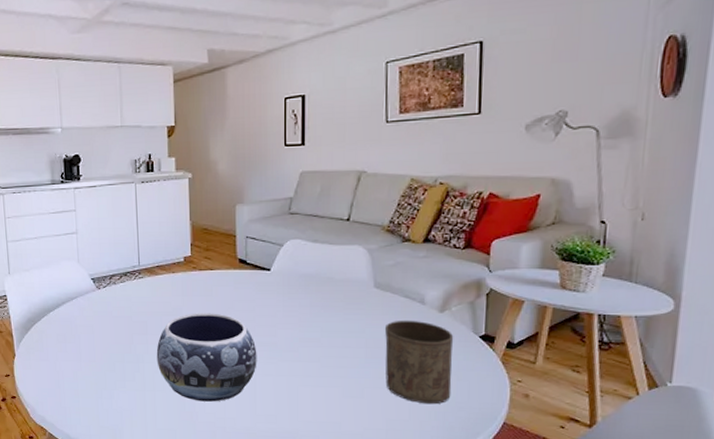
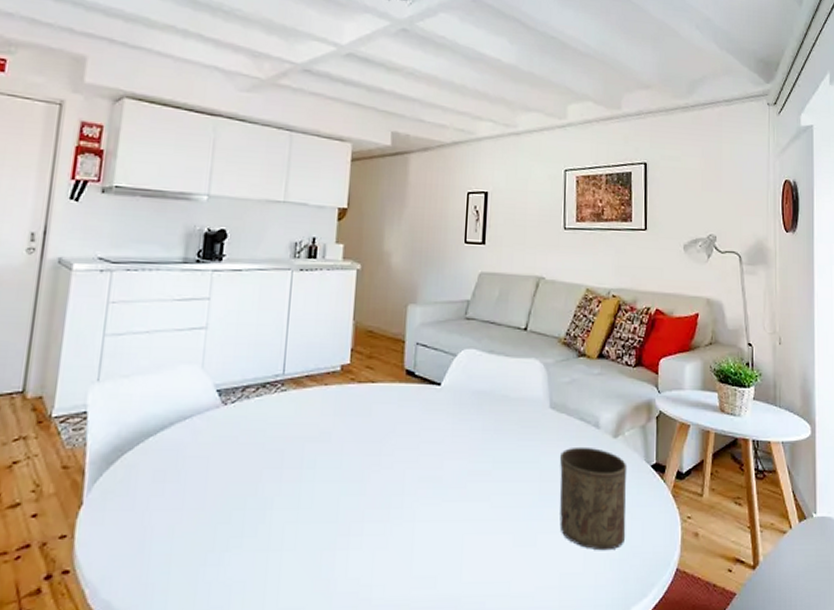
decorative bowl: present [156,313,257,402] -> none [290,438,419,563]

